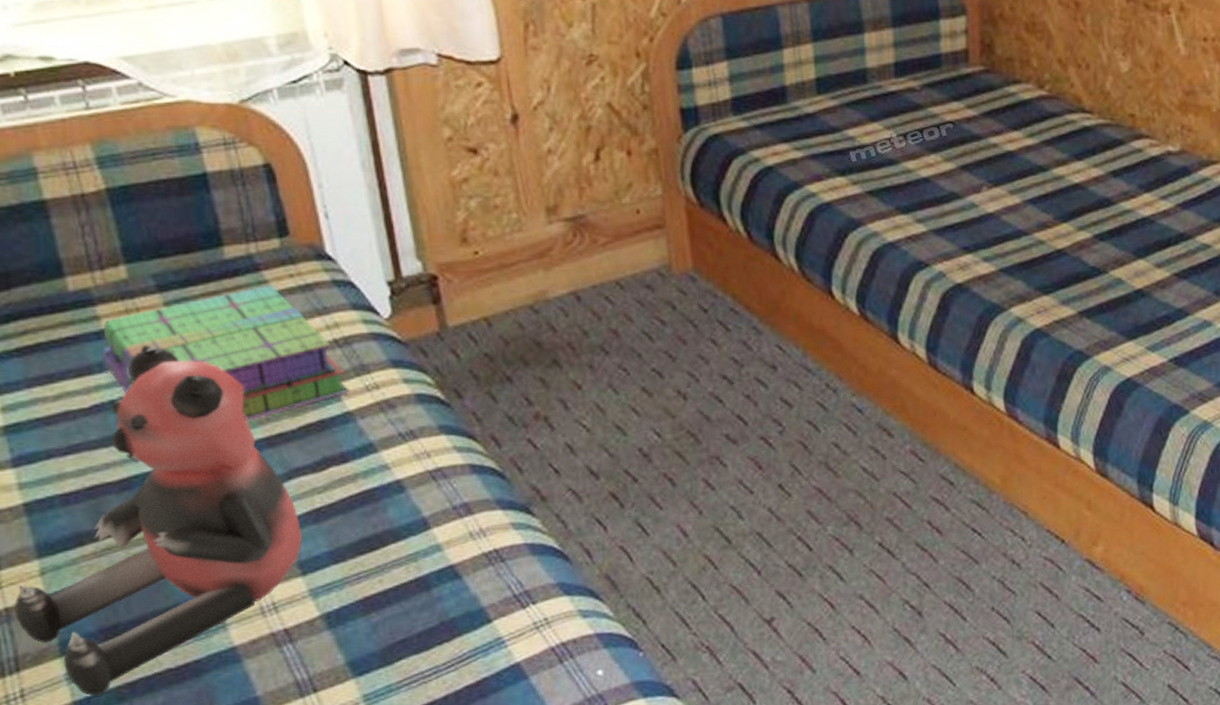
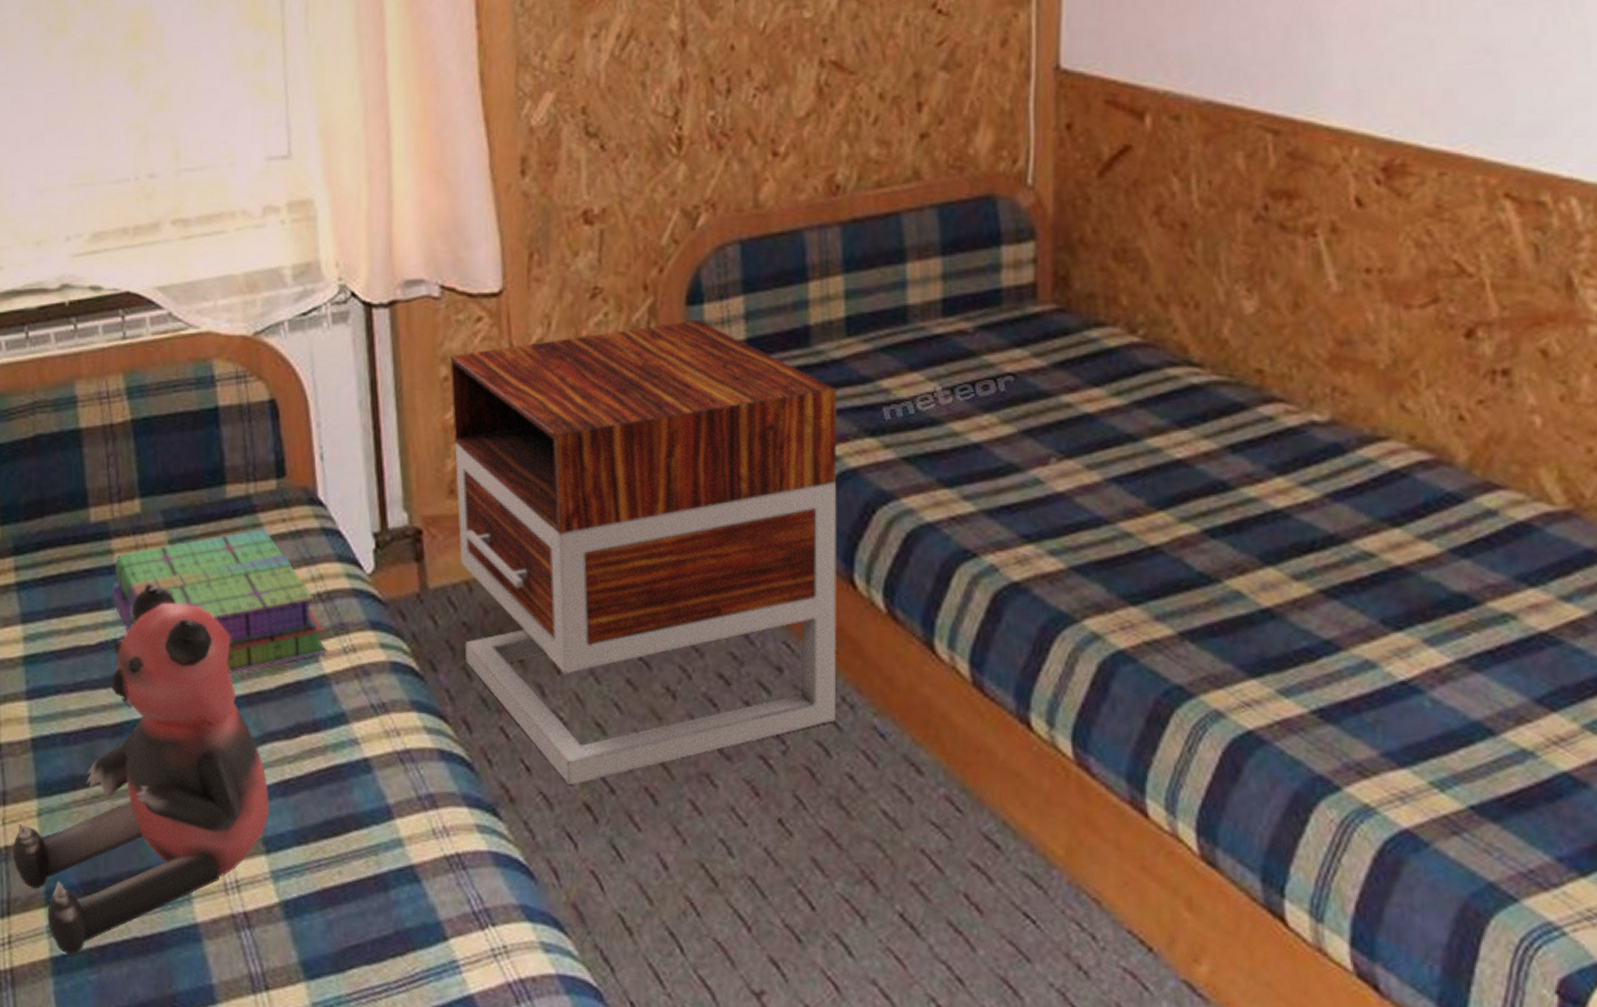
nightstand: none [452,83,822,480] -> present [450,320,838,786]

